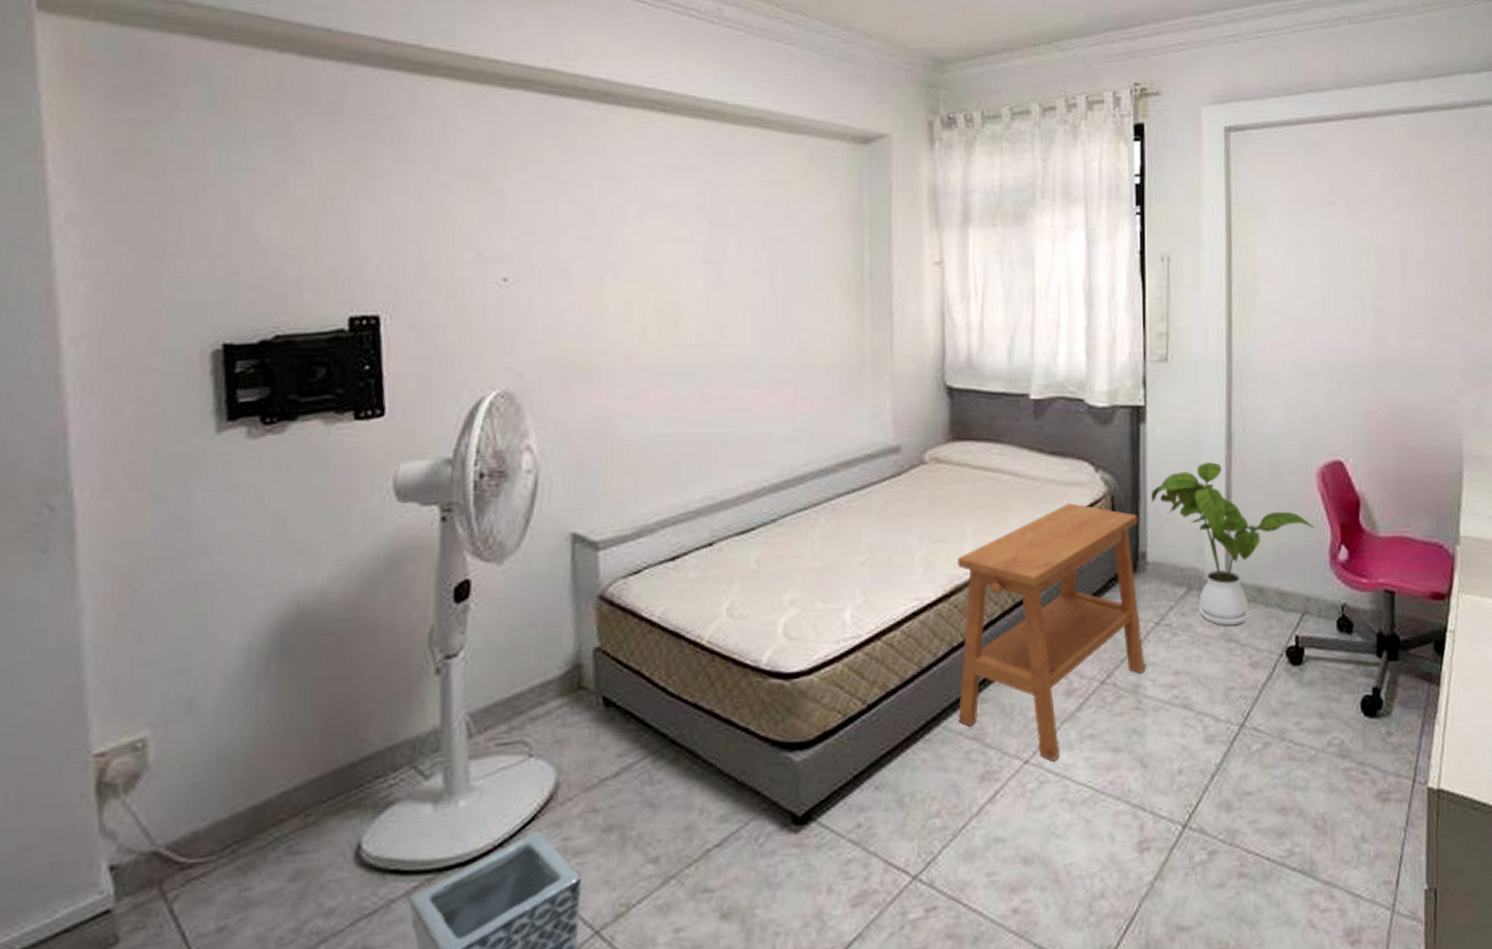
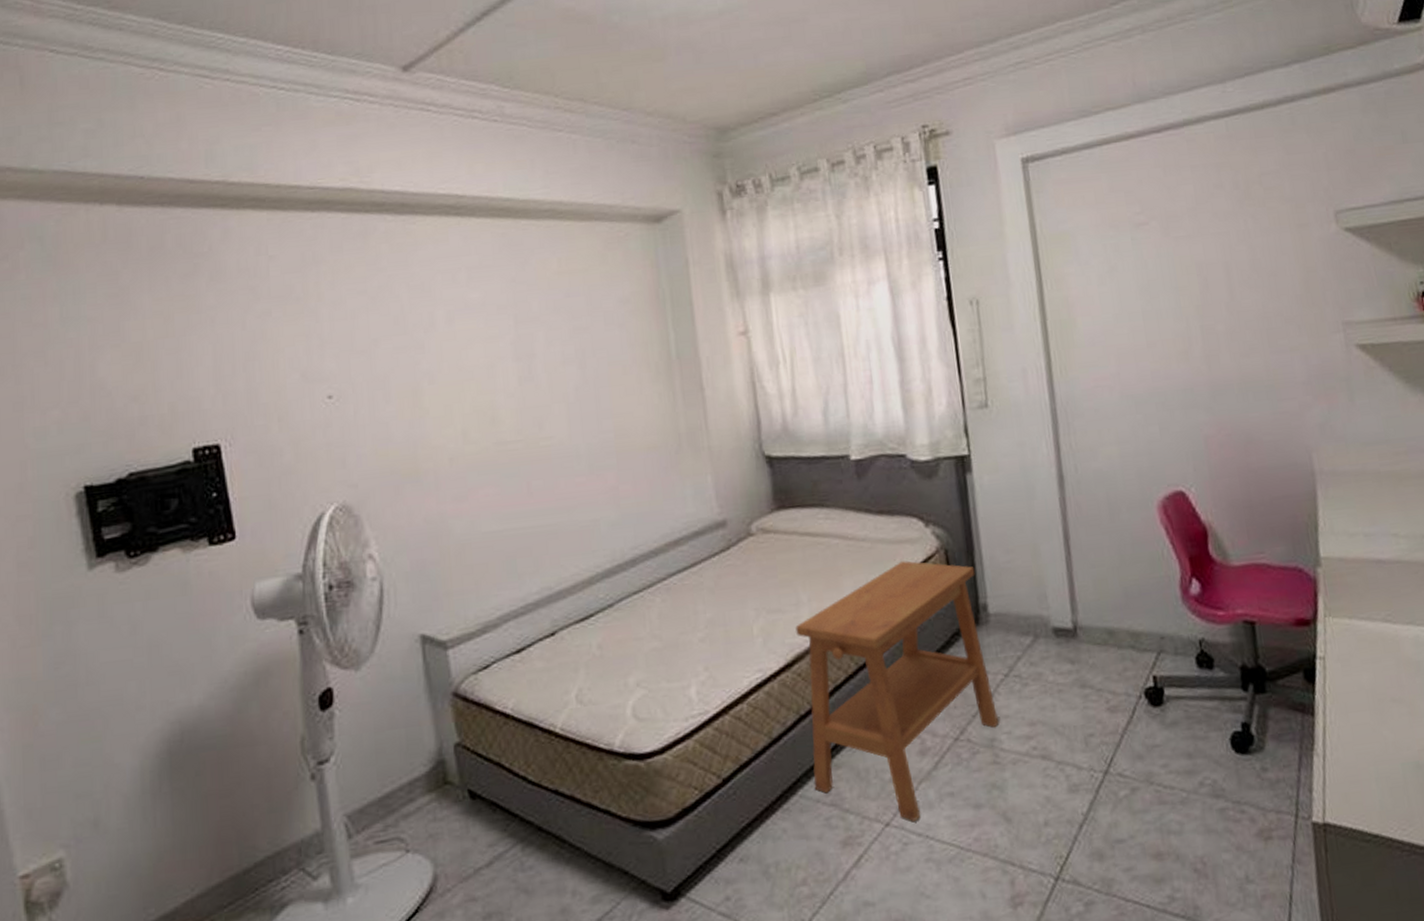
house plant: present [1150,462,1316,626] -> none [985,505,1163,672]

